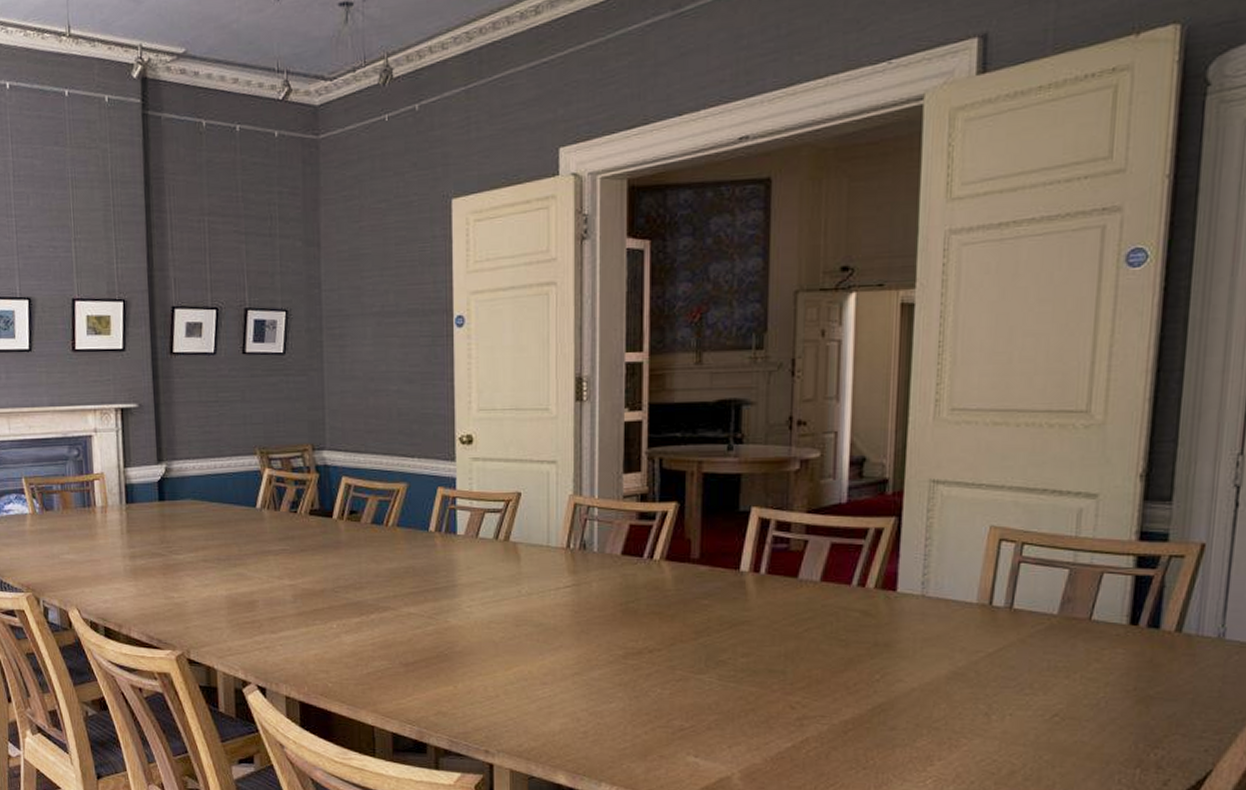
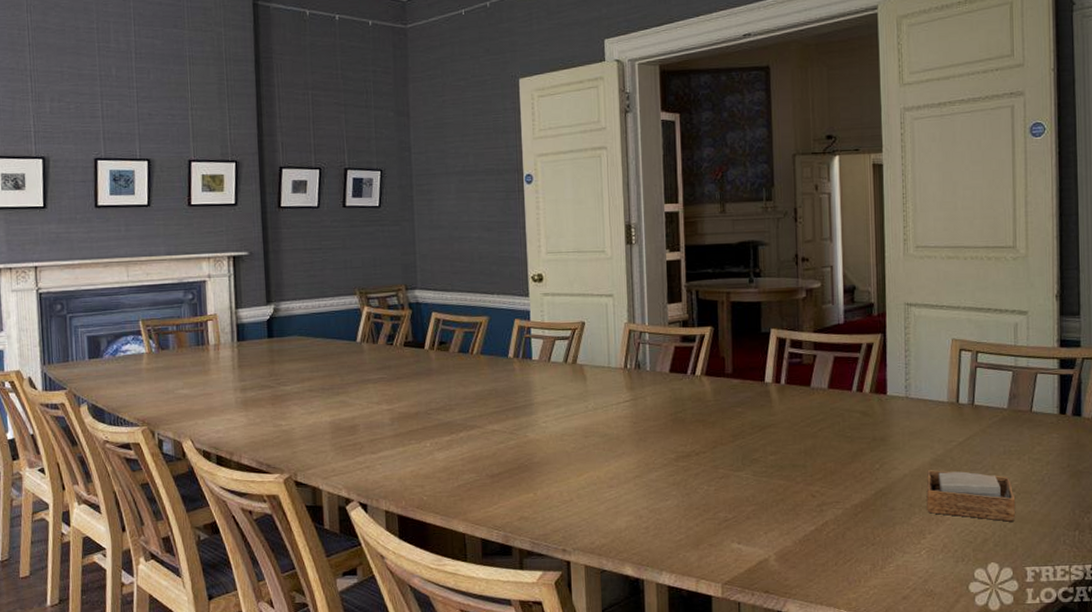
napkin holder: none [938,685,1058,752] -> present [926,470,1016,522]

